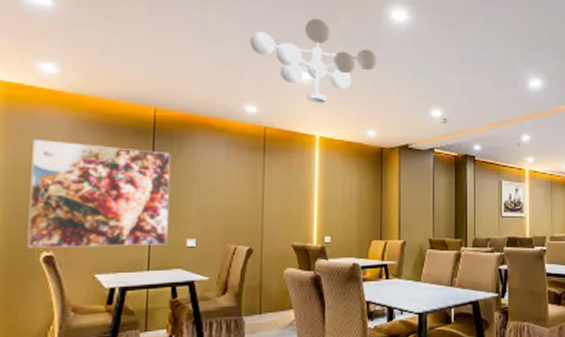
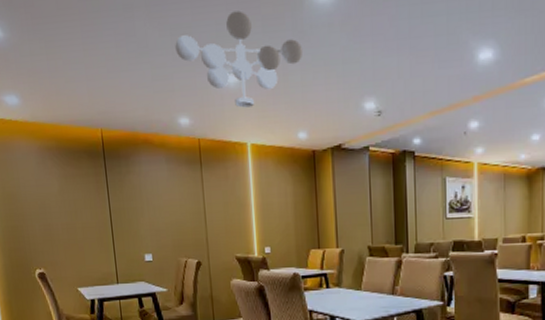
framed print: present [27,139,170,248] -> none [12,168,130,266]

